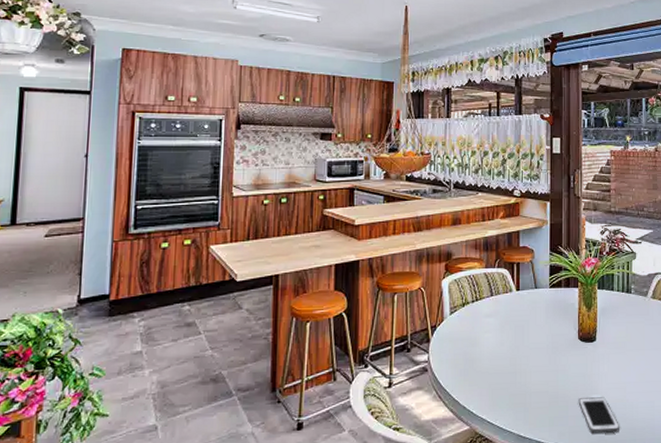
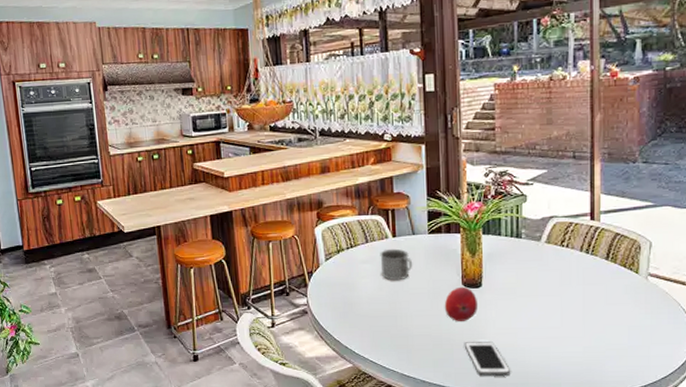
mug: none [503,302,534,335] -> present [380,248,413,281]
fruit: none [561,341,591,377] -> present [444,286,477,321]

